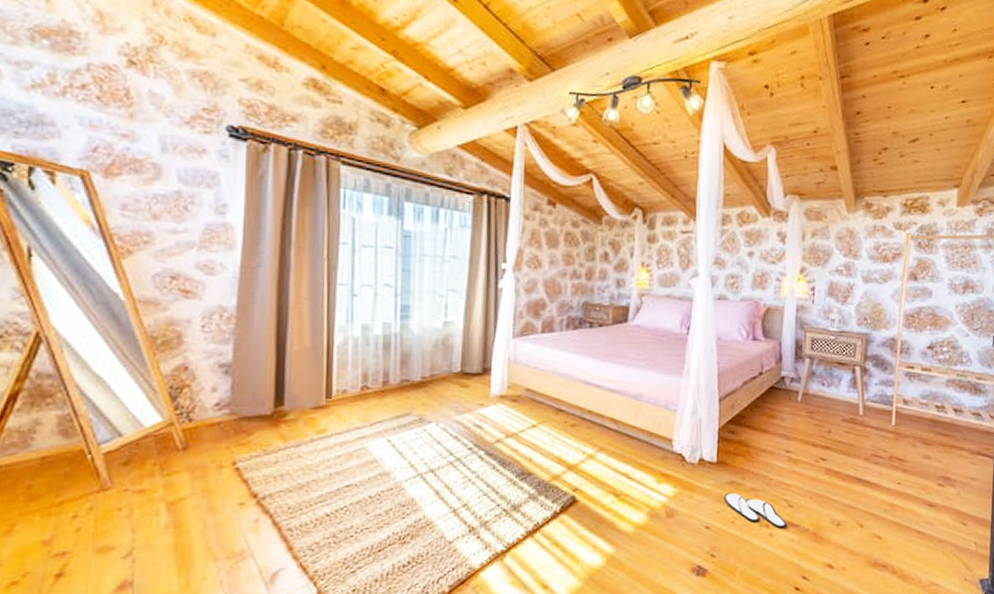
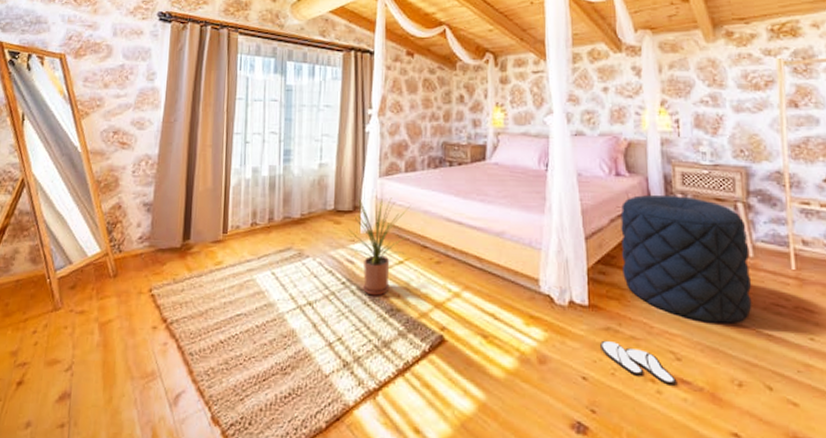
house plant: none [471,357,547,460] -> present [344,195,411,296]
pouf: none [750,358,860,473] -> present [620,194,752,323]

